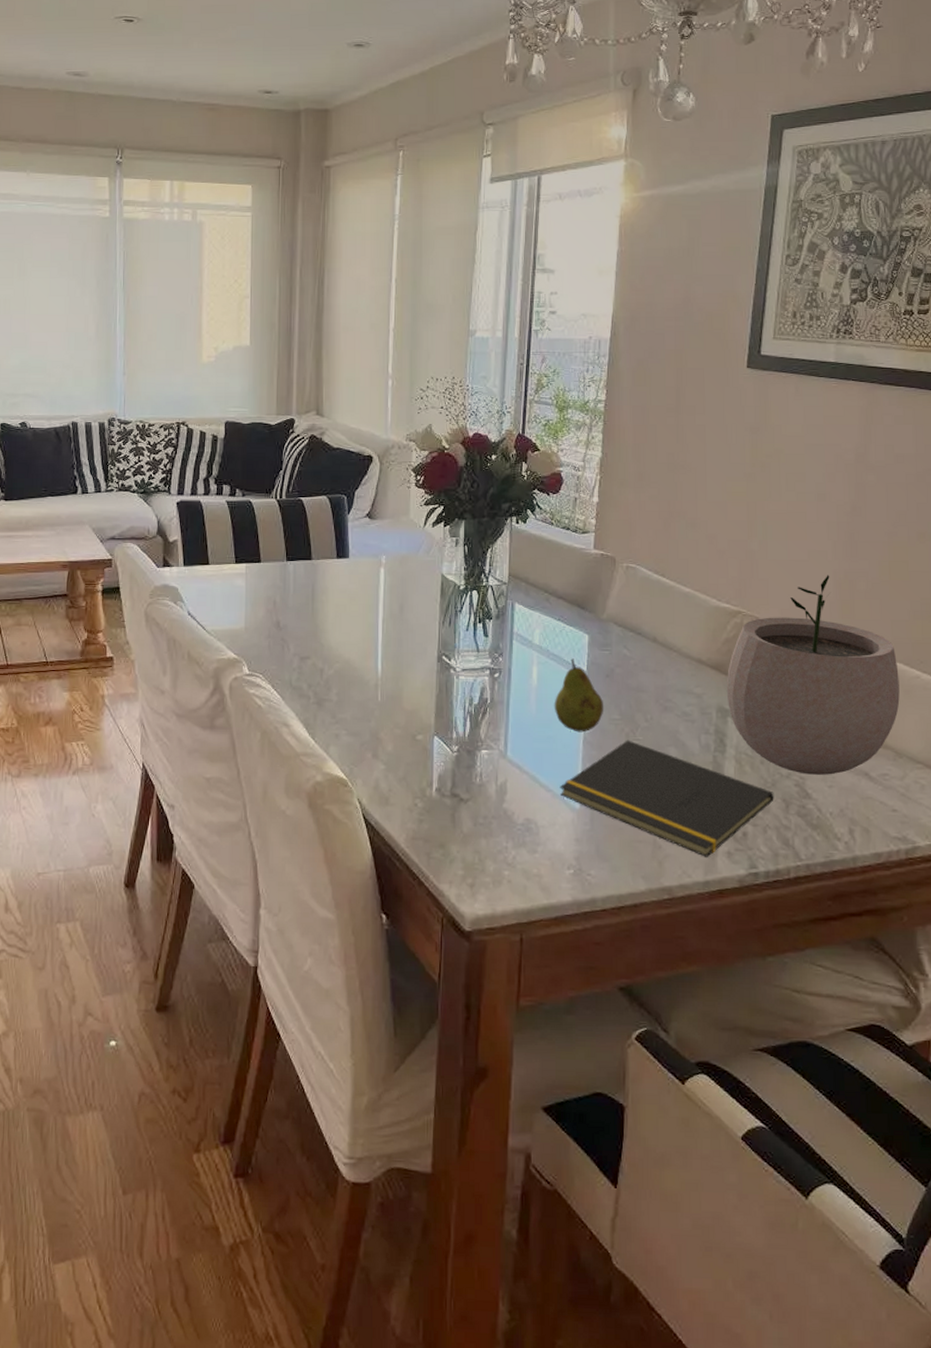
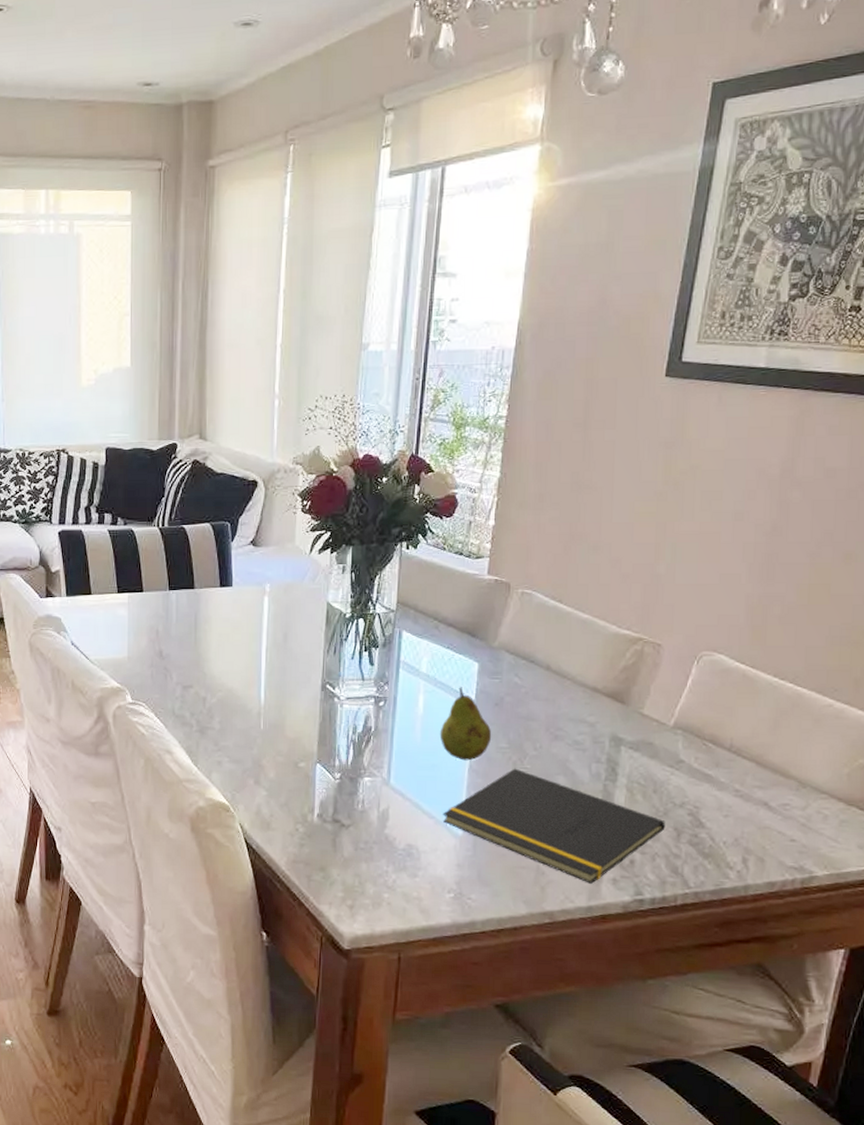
plant pot: present [727,575,900,775] -> none [622,599,810,805]

